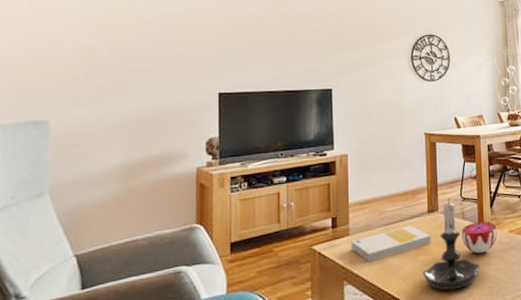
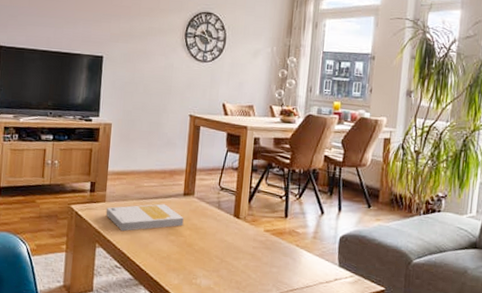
candle holder: present [423,198,480,291] -> none [171,184,230,276]
decorative bowl: present [462,221,497,254] -> none [215,214,252,246]

